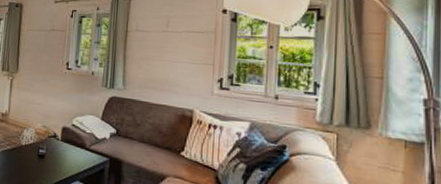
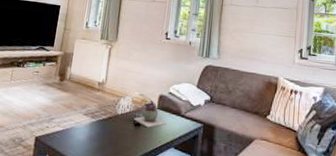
succulent plant: none [37,134,71,160] -> present [133,103,167,128]

